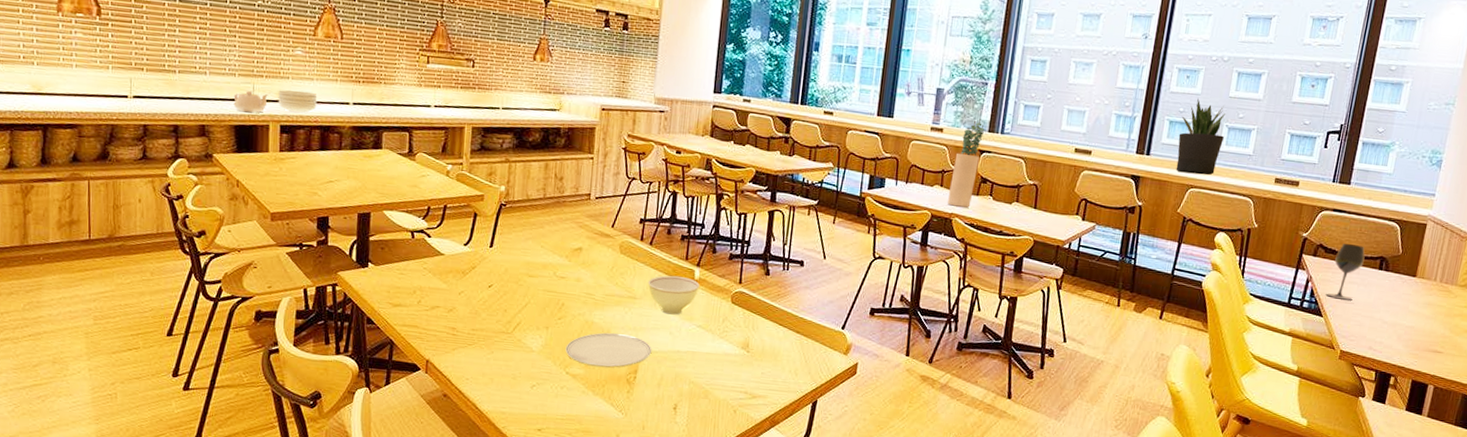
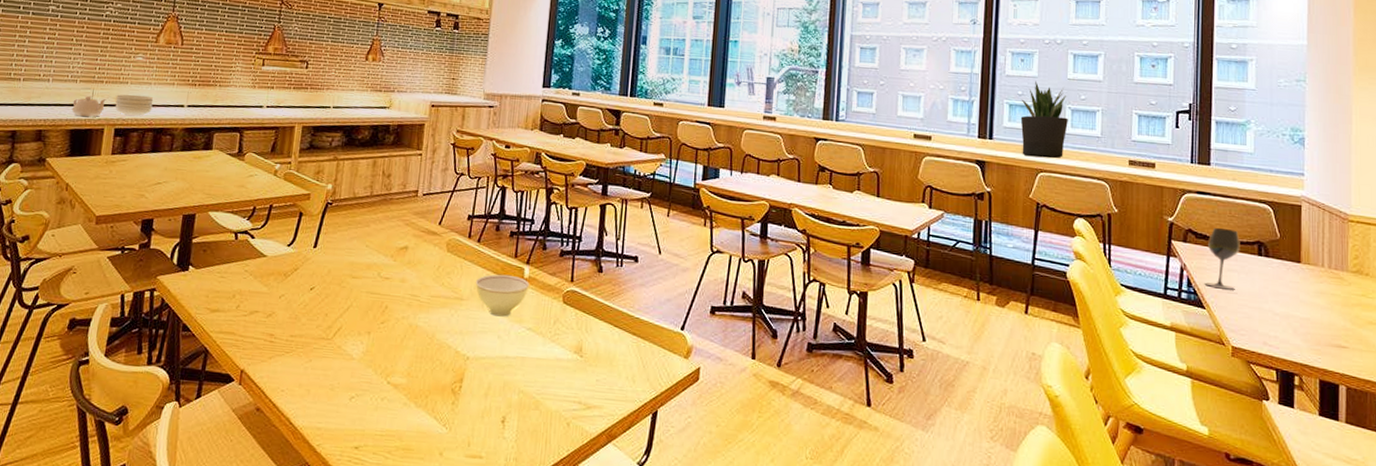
plate: present [565,332,652,368] -> none [387,337,479,377]
vase: present [947,118,985,208] -> none [785,106,819,197]

